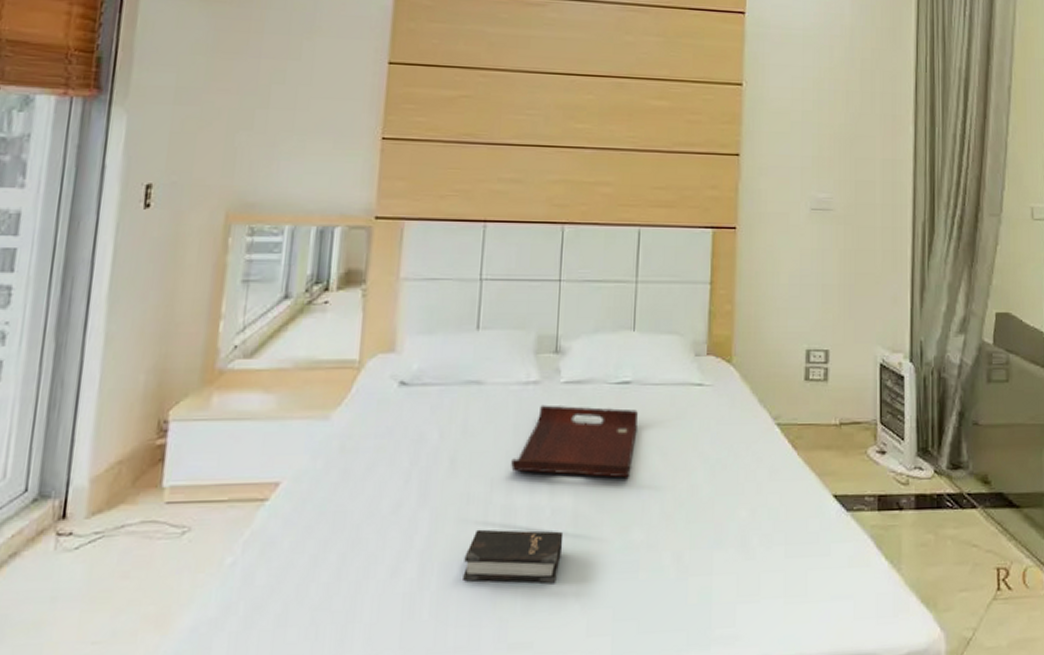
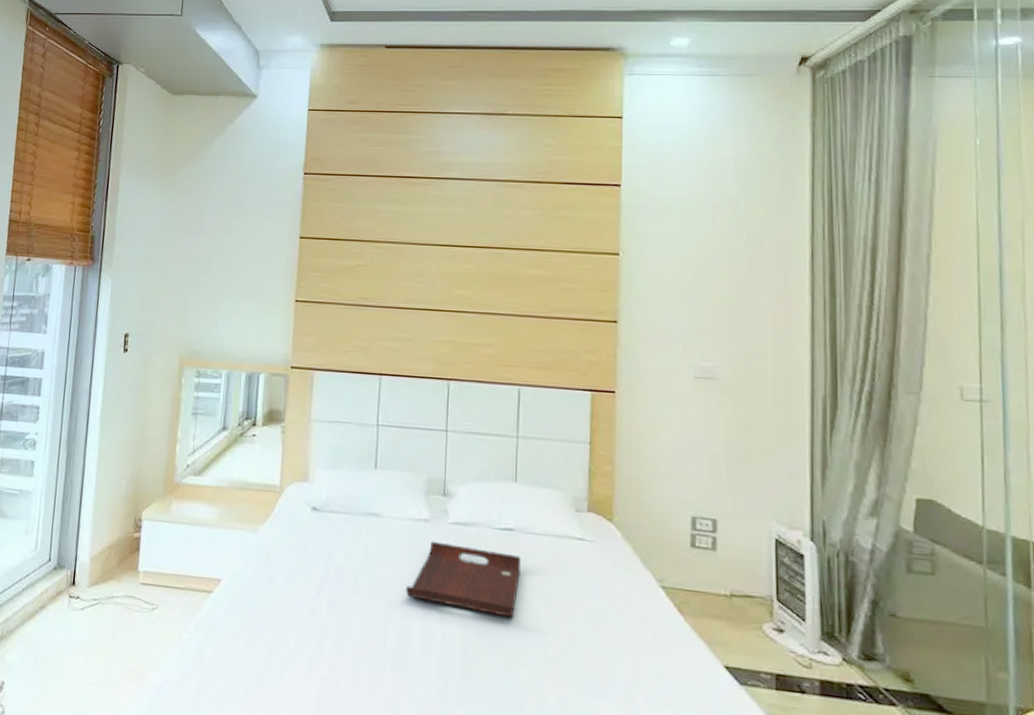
hardback book: present [463,529,564,583] -> none [366,643,453,703]

